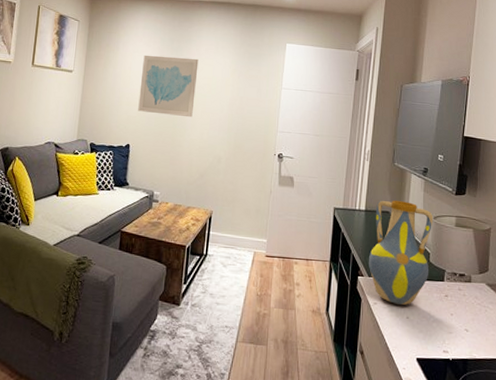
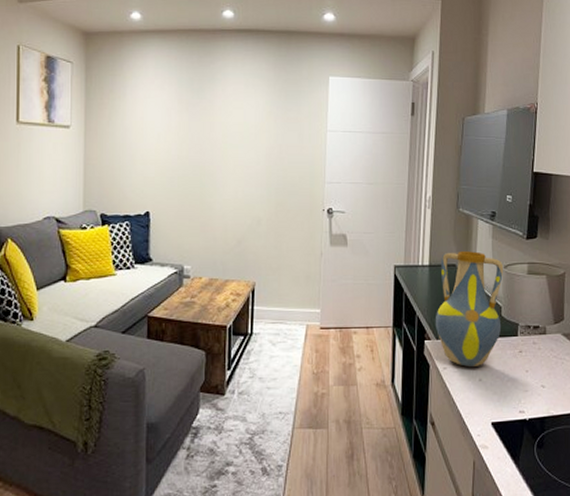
wall art: present [138,55,199,118] -> none [156,100,226,174]

